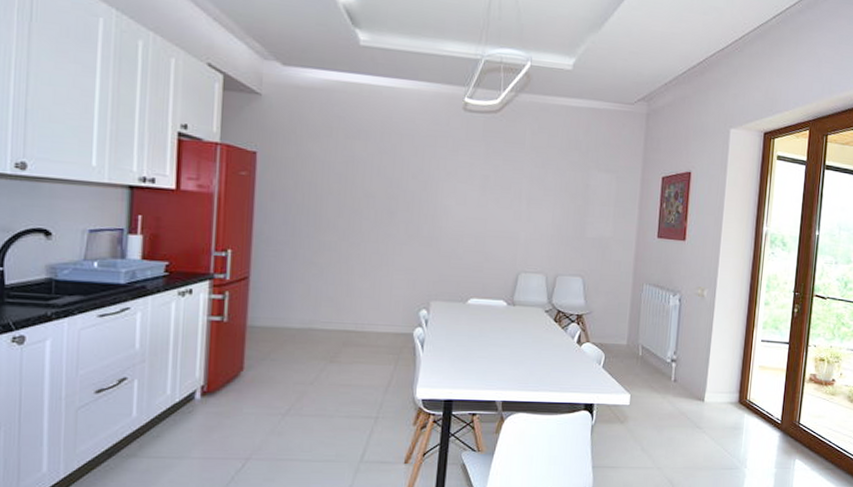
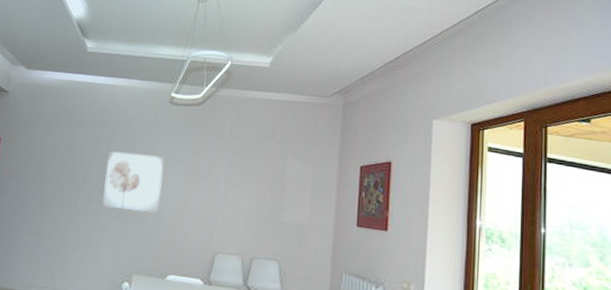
wall art: none [391,165,460,235] -> present [102,150,165,213]

